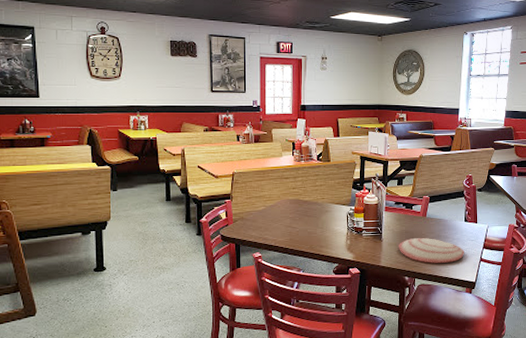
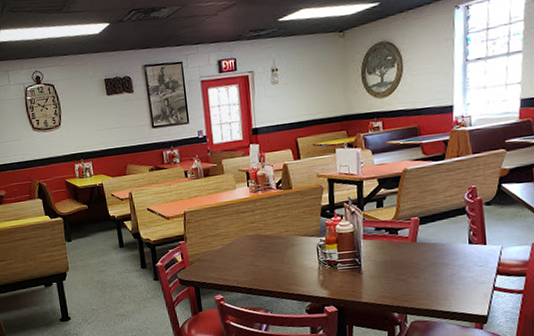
plate: present [399,237,465,263] -> none [383,266,471,296]

